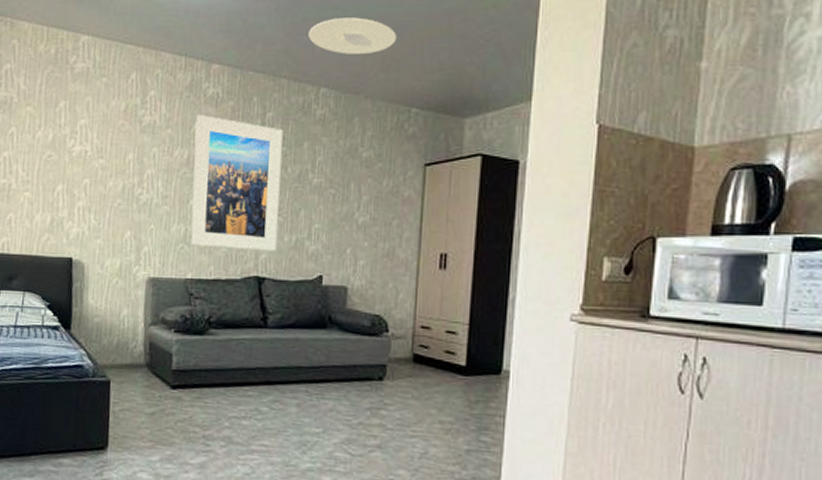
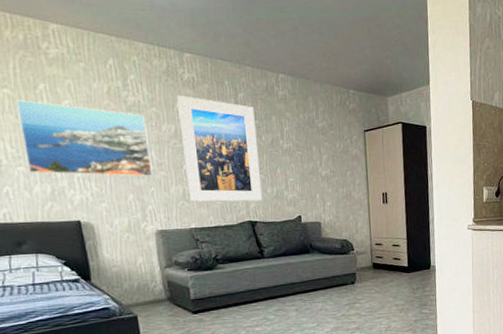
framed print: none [33,119,158,210] -> present [15,100,153,177]
ceiling light: present [308,17,396,54] -> none [263,19,332,48]

